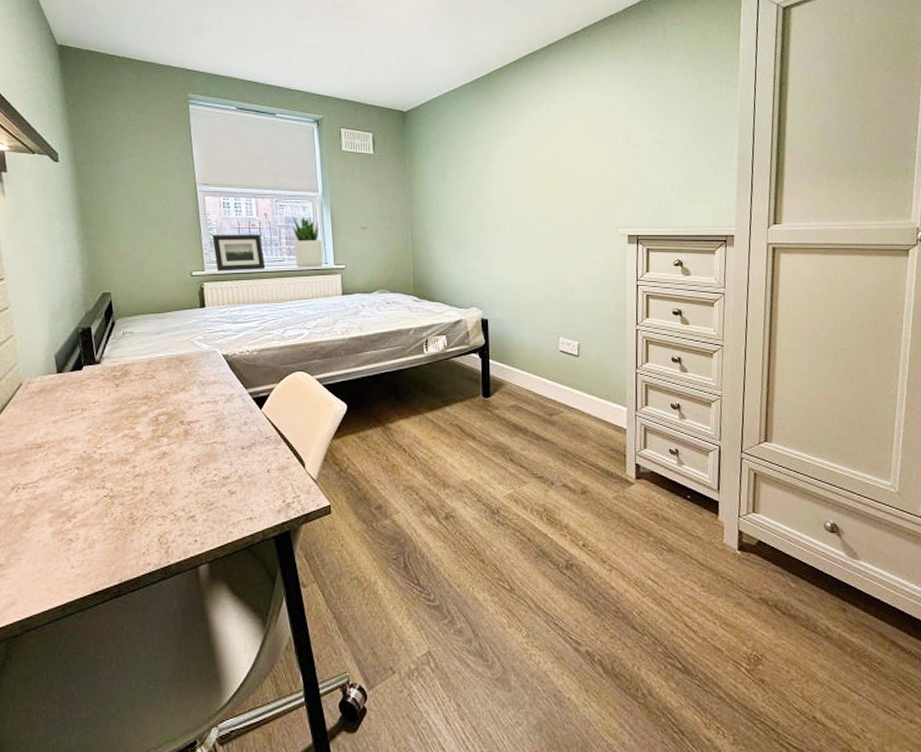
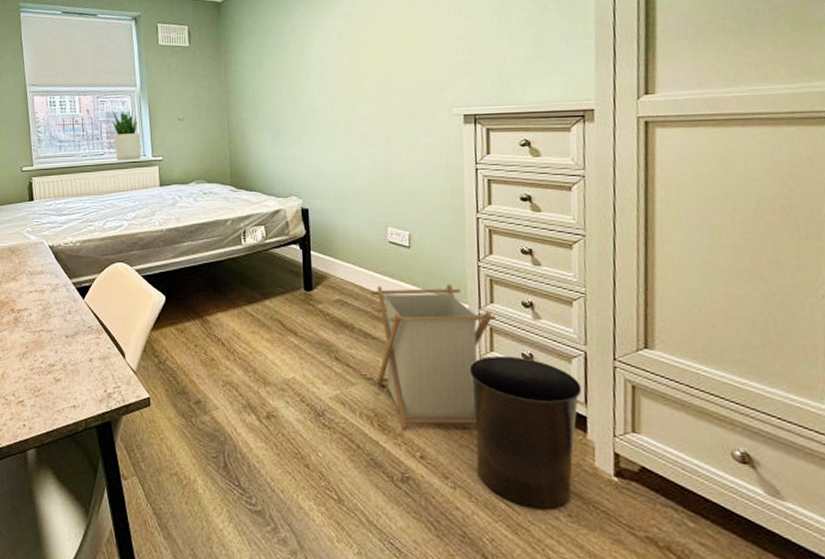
picture frame: present [212,234,266,271] -> none [40,129,88,166]
laundry basket: none [542,389,649,521] -> present [370,284,496,429]
waste bin: none [626,452,715,583] -> present [469,355,582,510]

